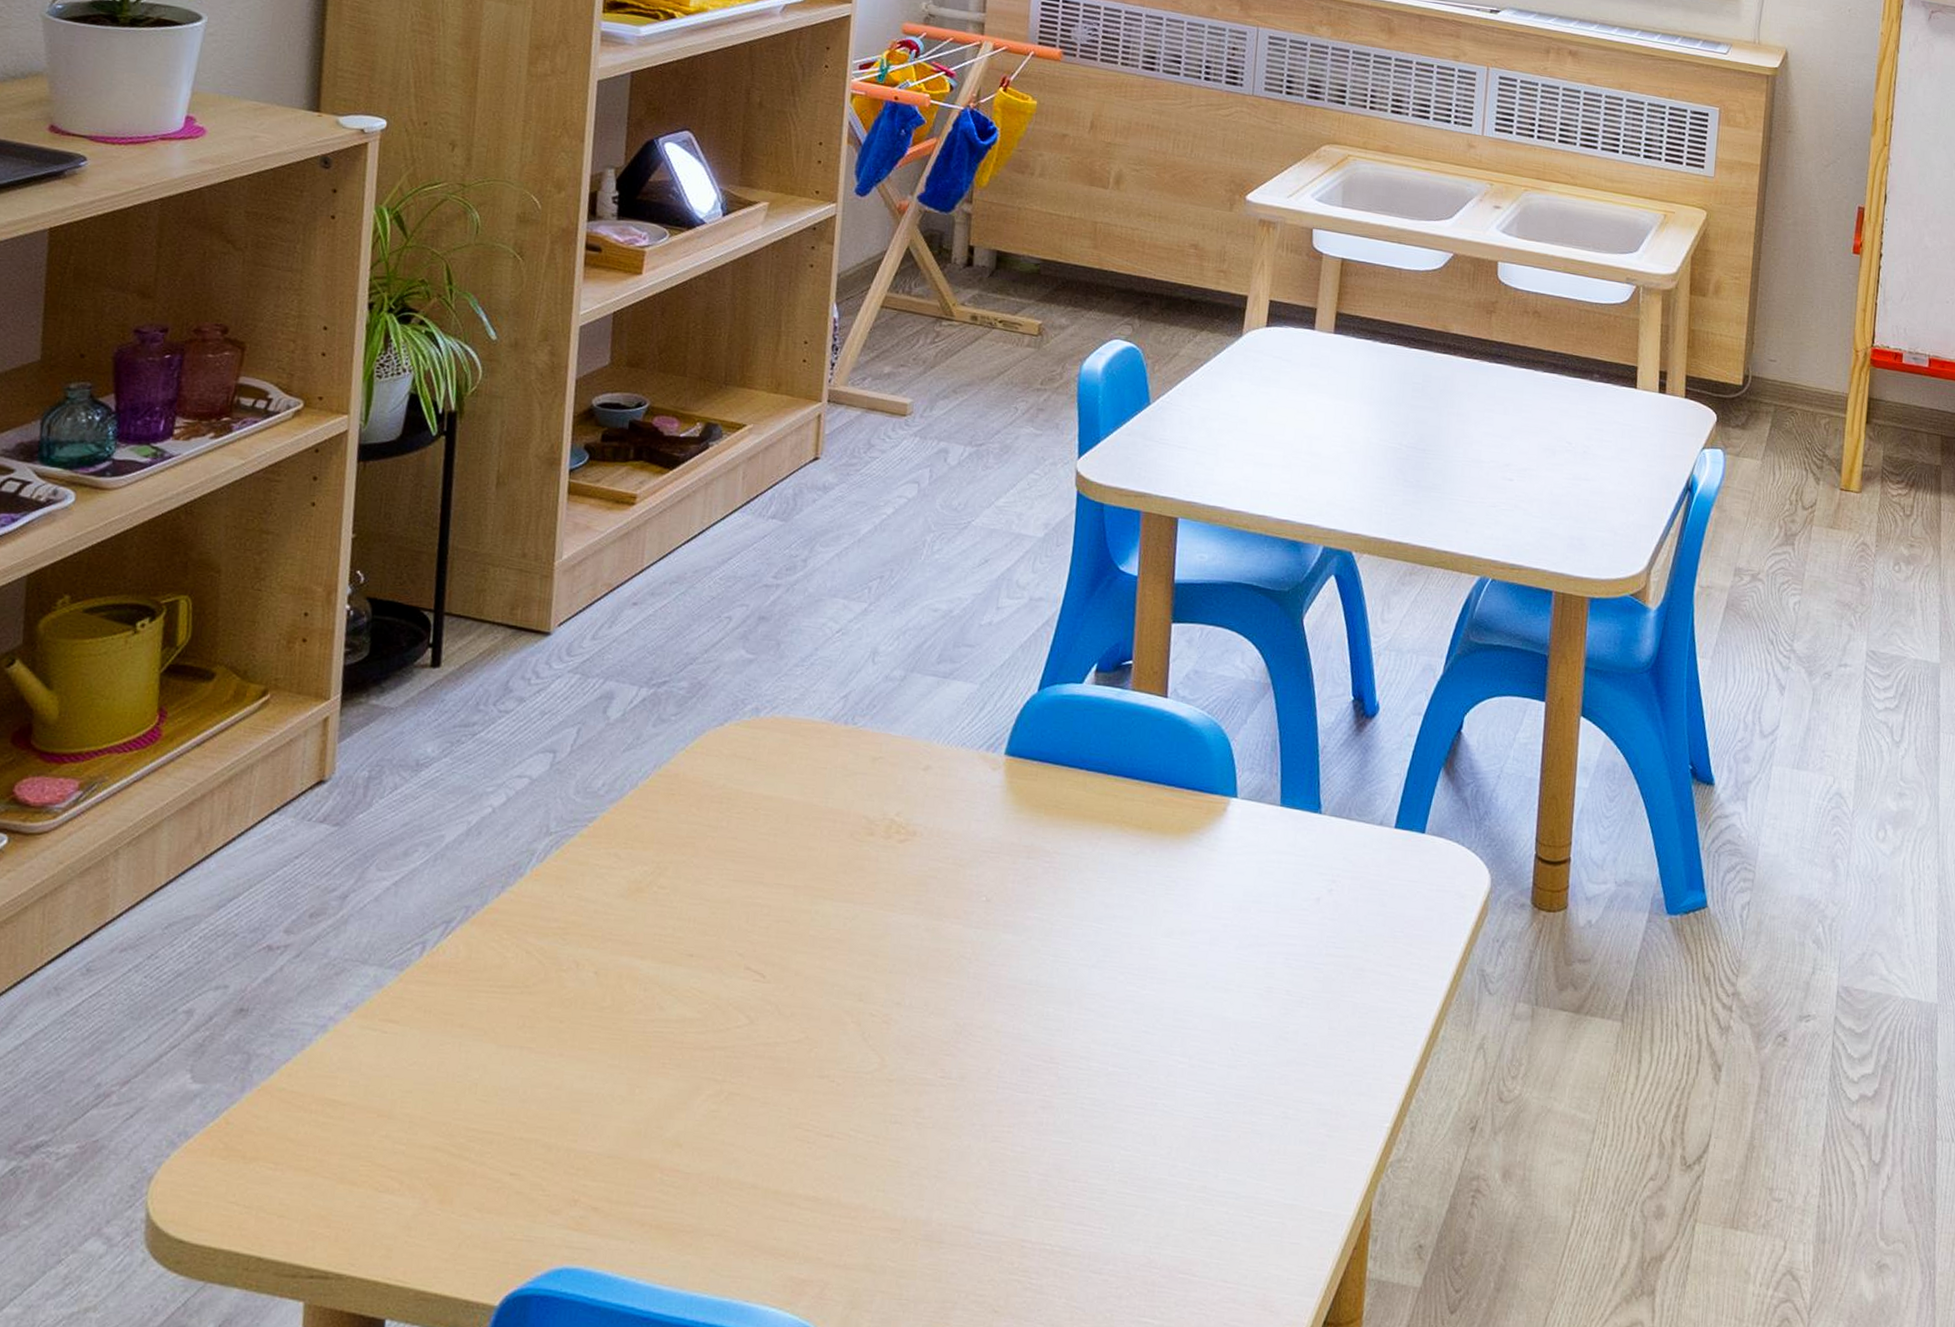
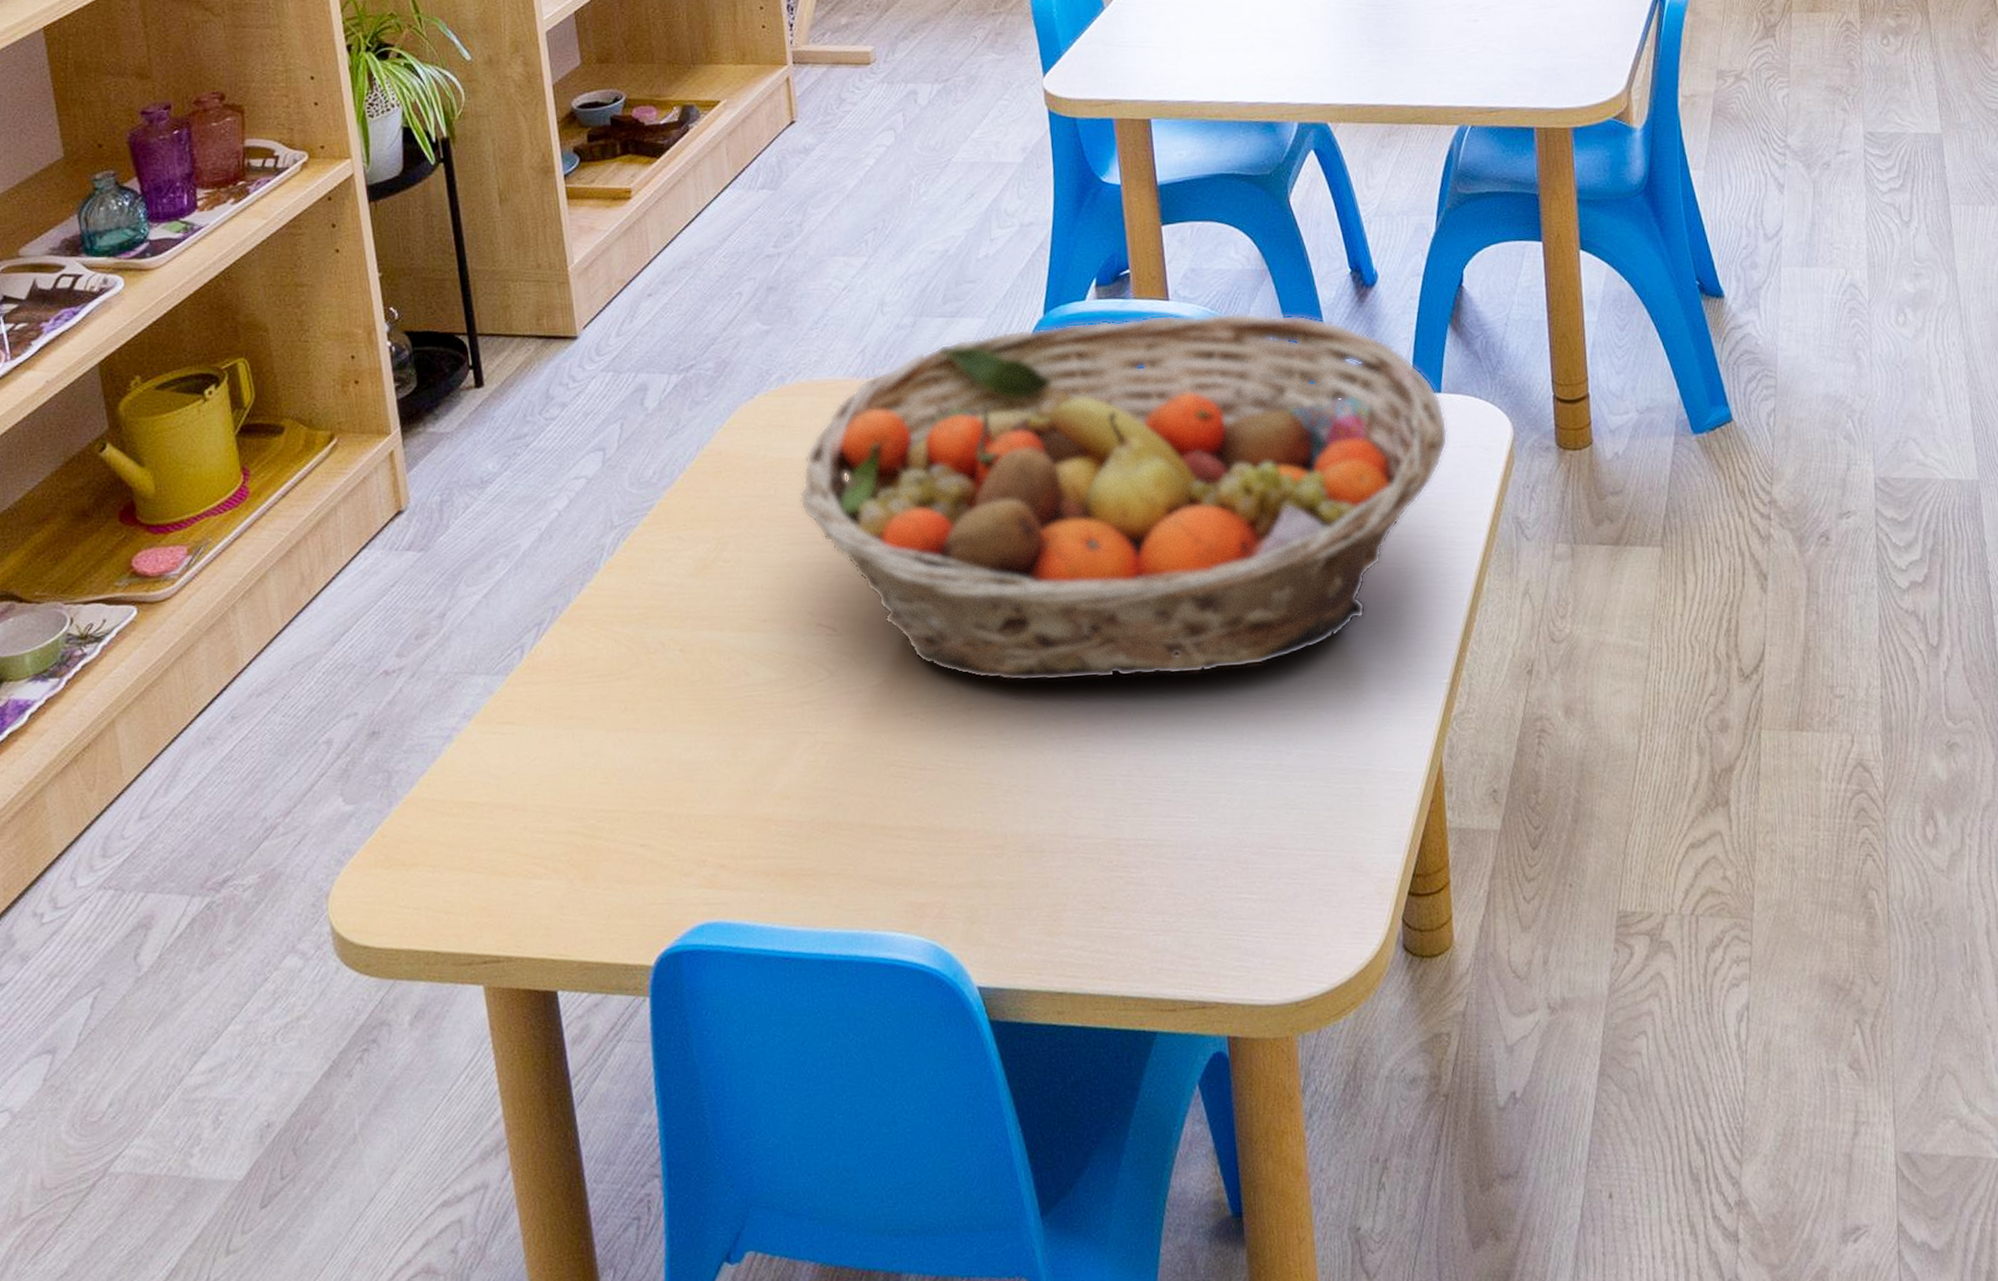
fruit basket: none [751,701,1426,1080] -> present [799,312,1448,682]

